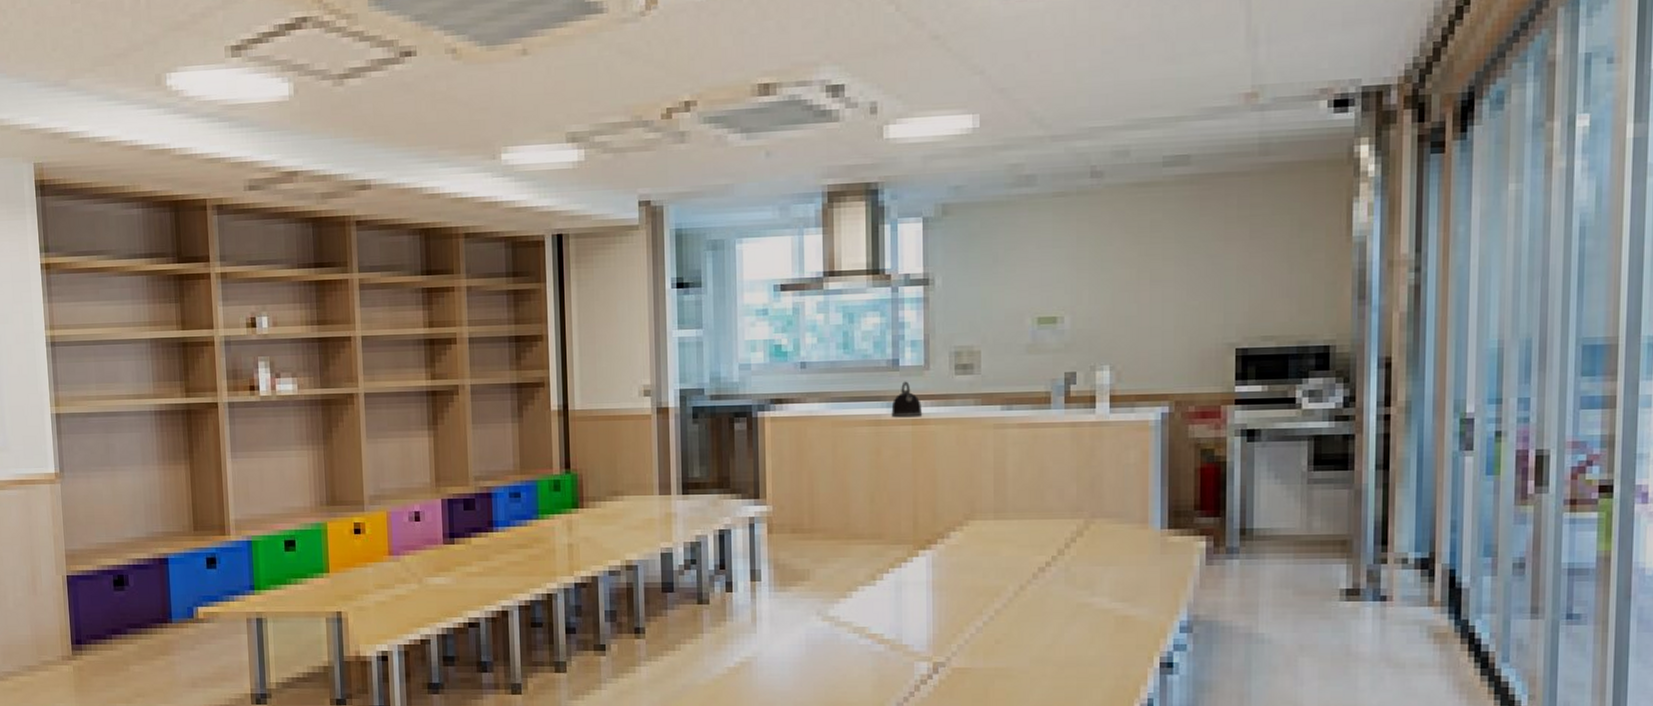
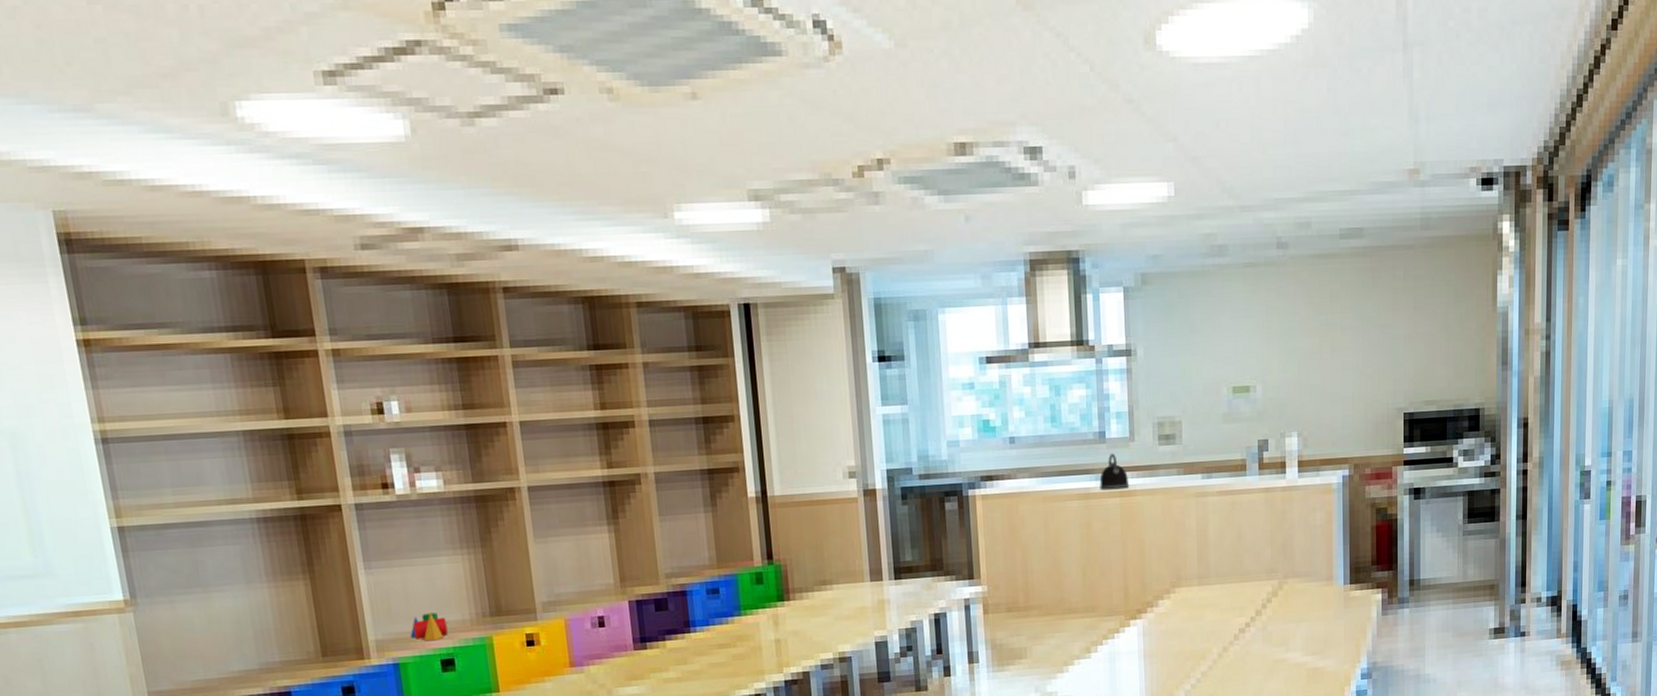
toy blocks: none [262,499,292,524] -> present [410,613,448,642]

